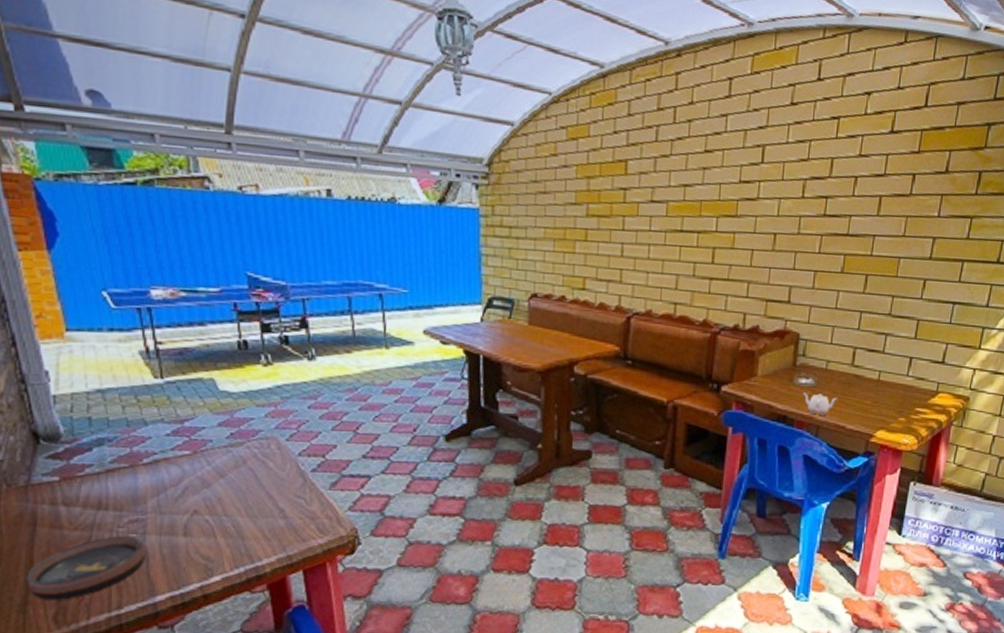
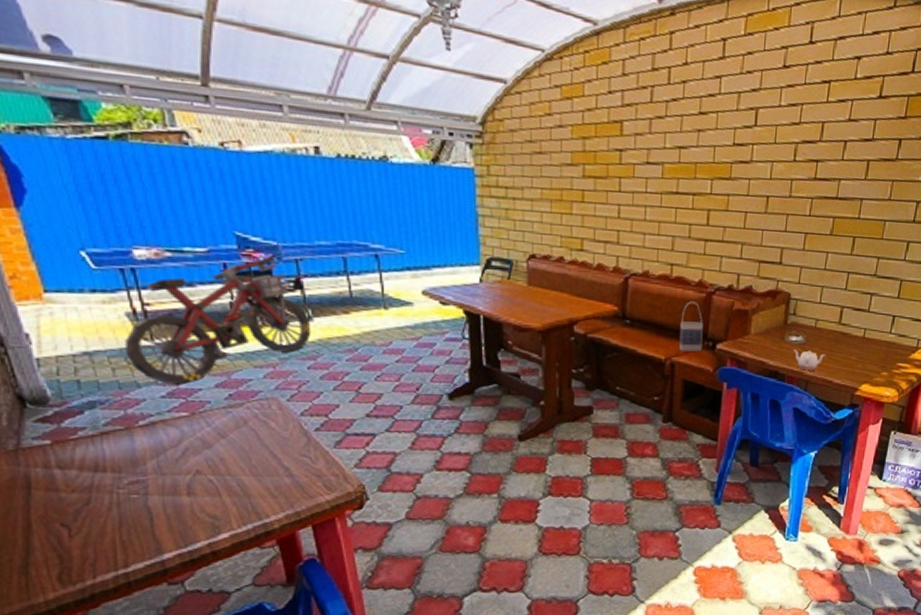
ashtray: present [27,536,146,600] -> none [25,497,149,561]
bicycle: none [136,295,314,422] -> present [125,256,312,384]
bag: none [682,341,708,394] -> present [679,301,703,352]

